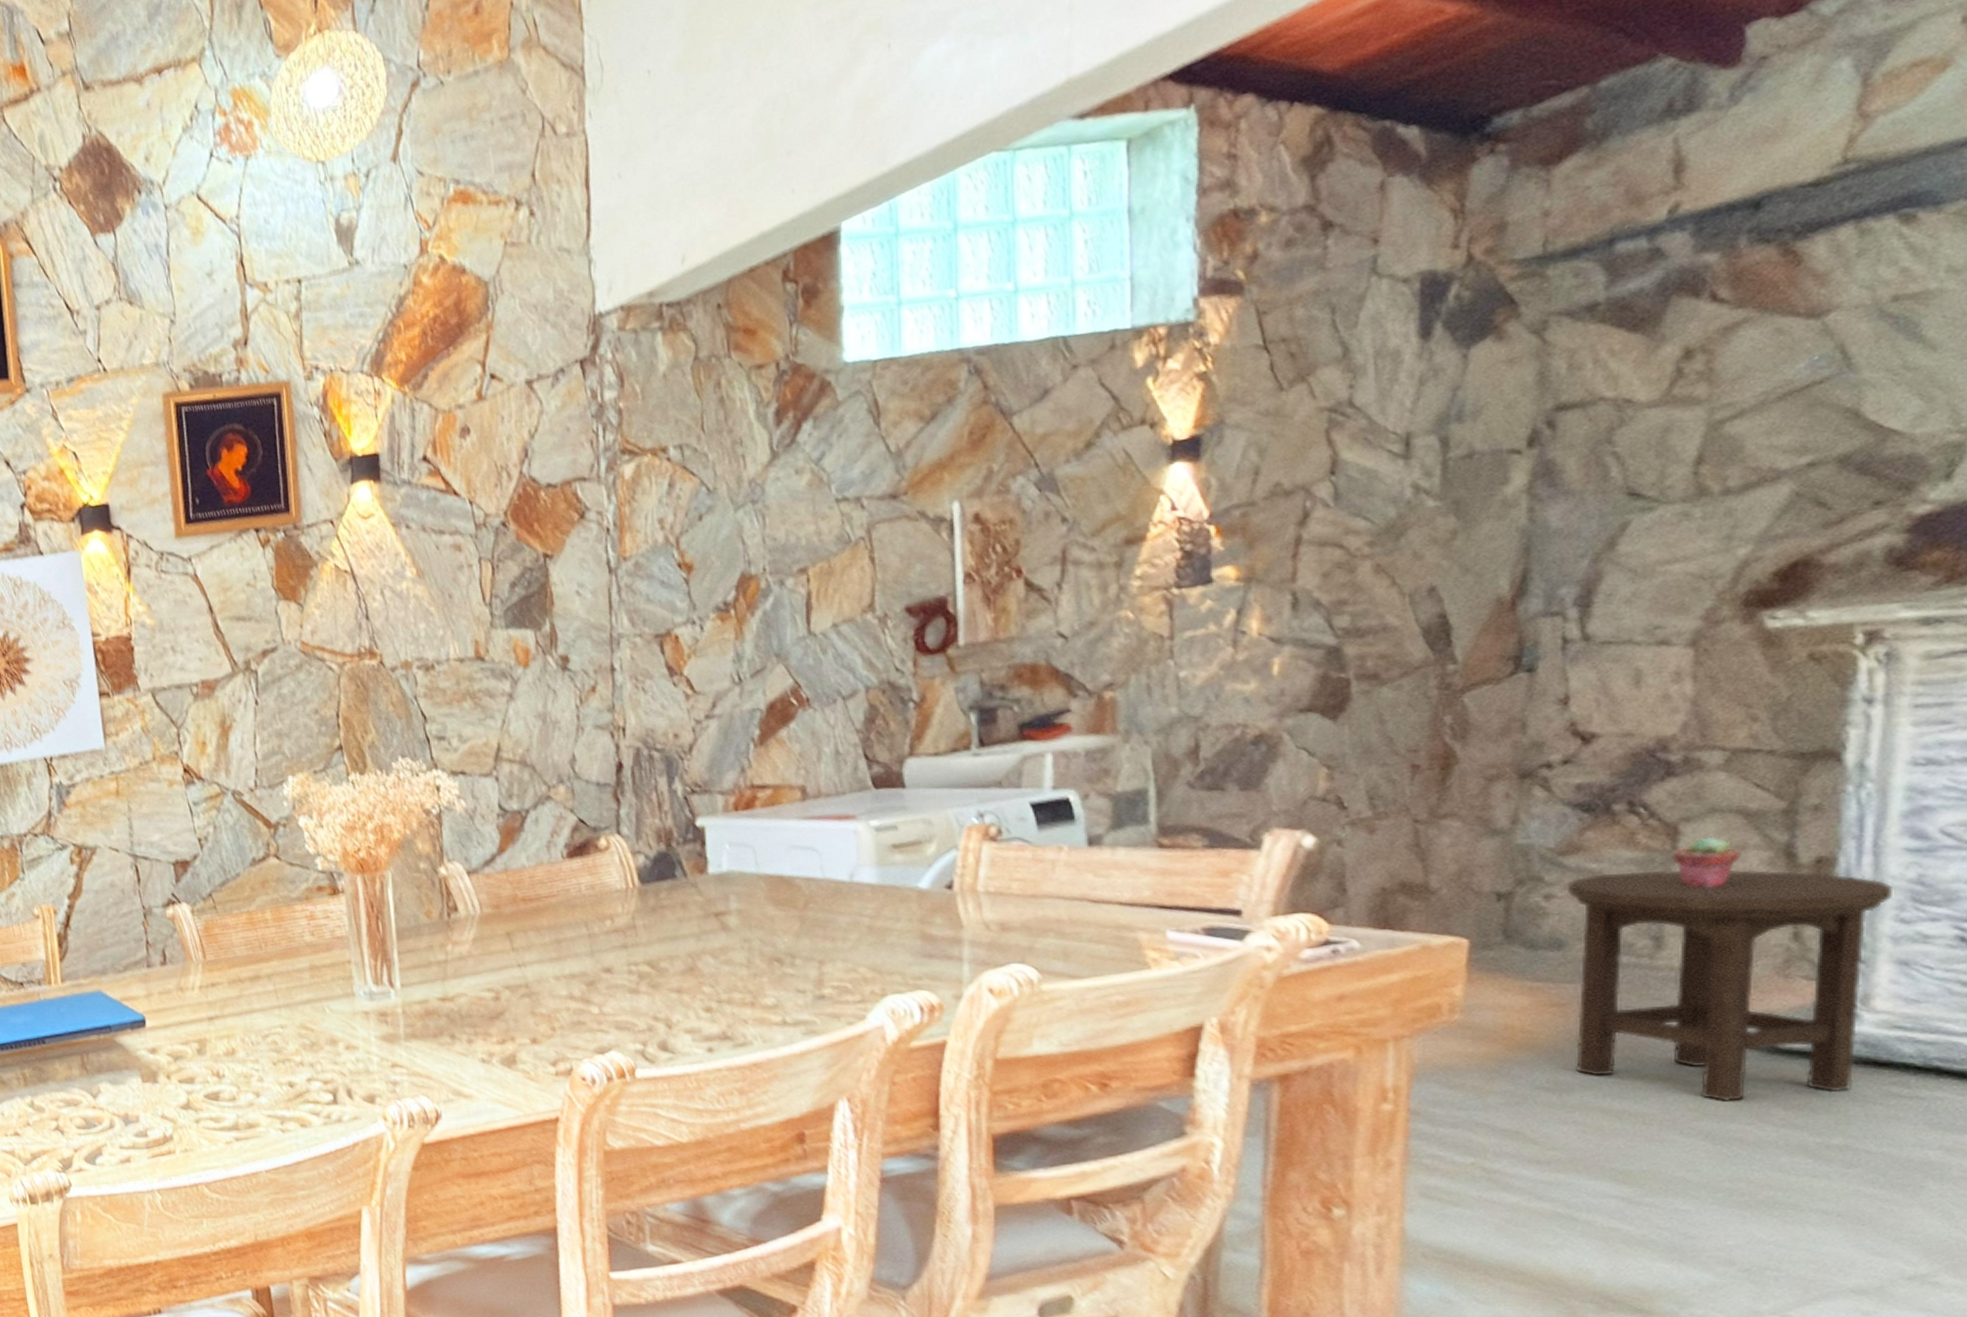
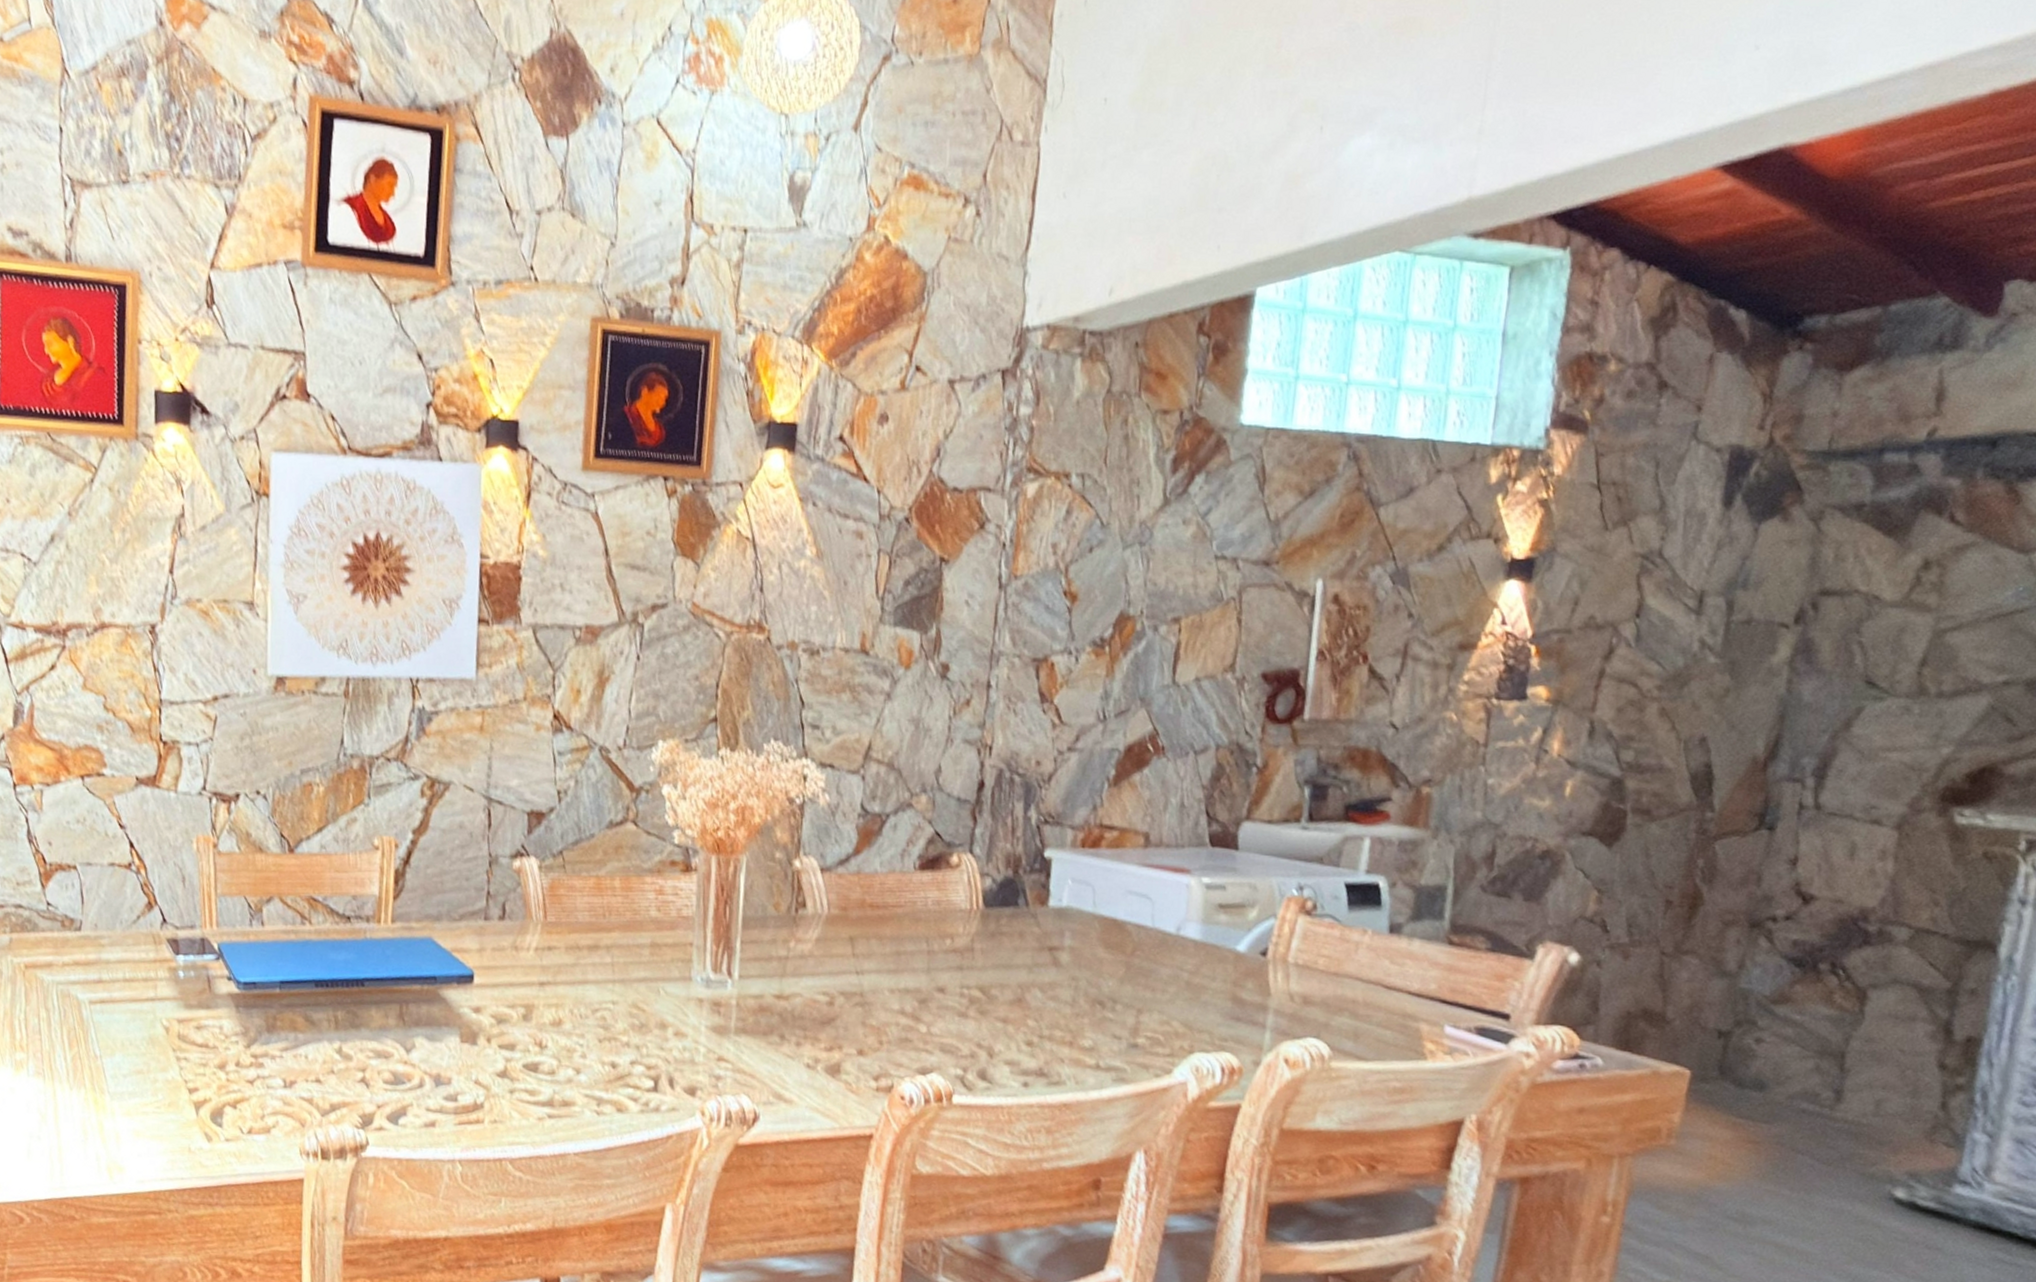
stool: present [1566,869,1894,1103] -> none [1760,1025,2021,1252]
potted succulent: present [1670,835,1741,888] -> none [1858,1003,1911,1052]

